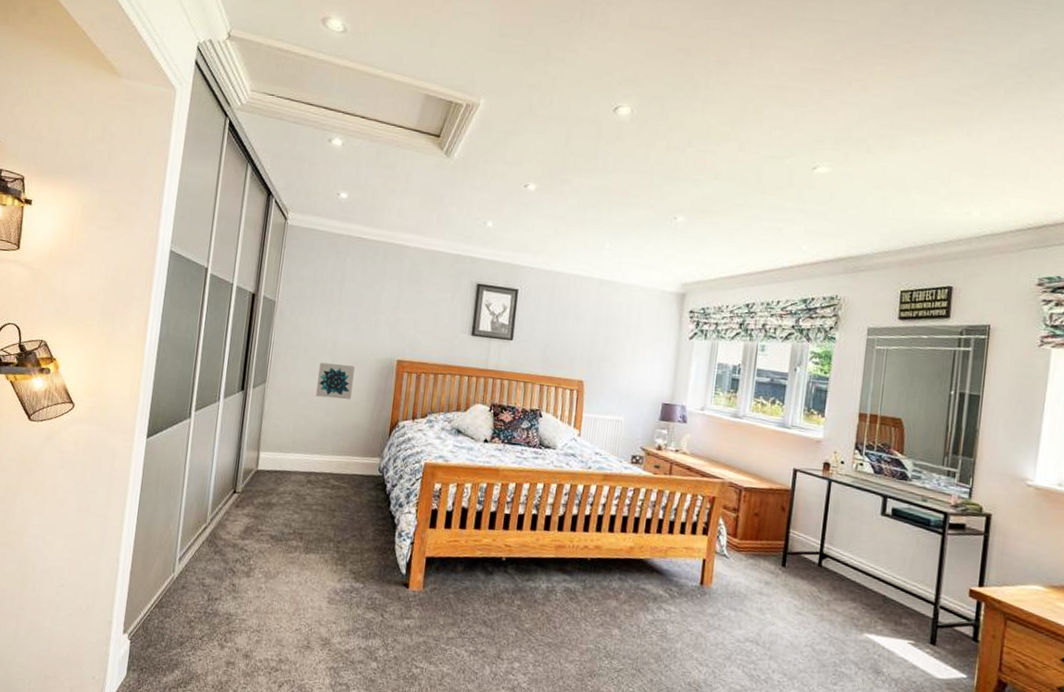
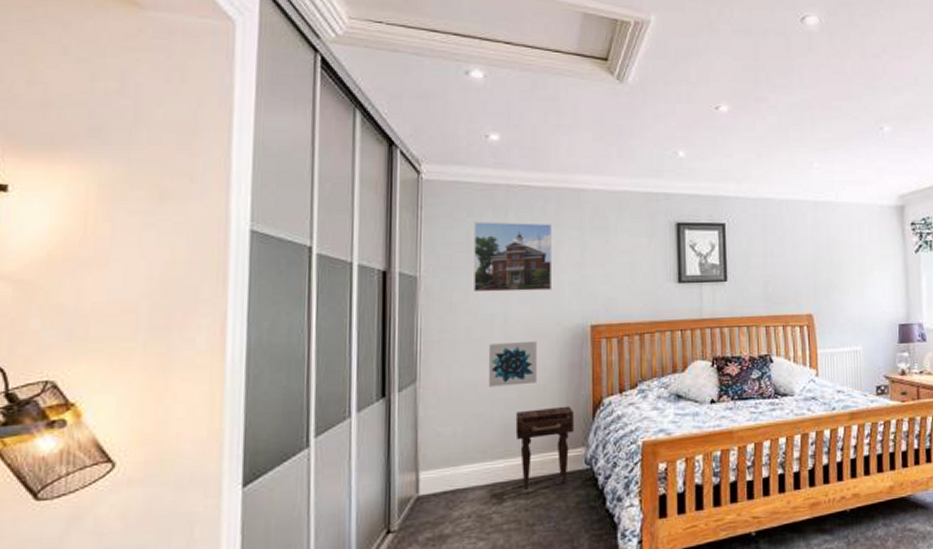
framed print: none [314,263,378,326] -> present [474,222,553,293]
nightstand: none [330,420,375,483] -> present [515,406,574,490]

